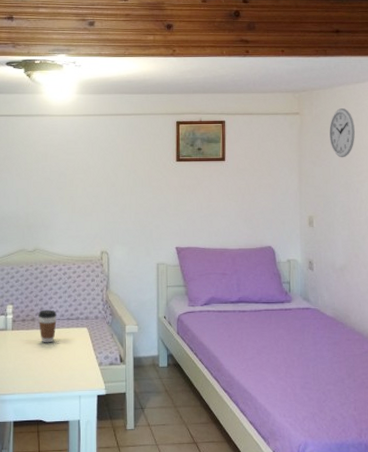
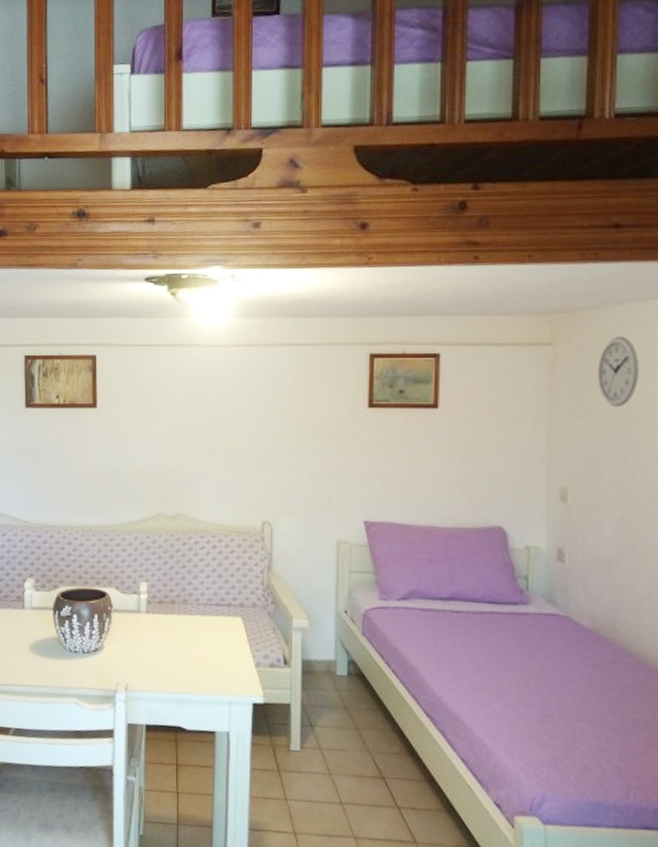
coffee cup: present [38,309,57,343] -> none [179,590,203,633]

